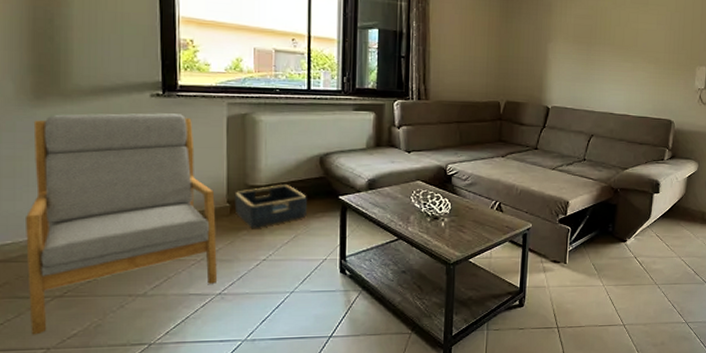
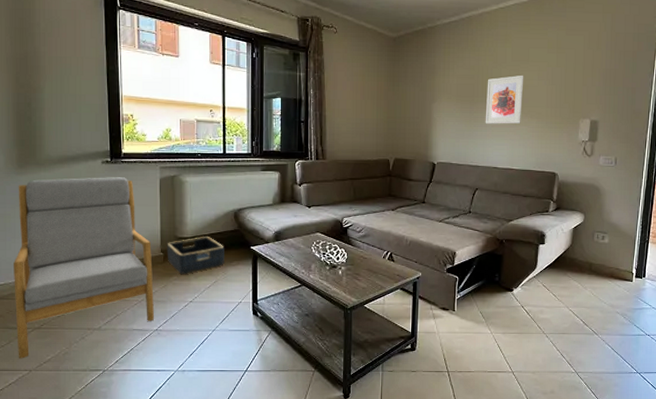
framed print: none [602,18,643,69] -> present [485,75,524,124]

